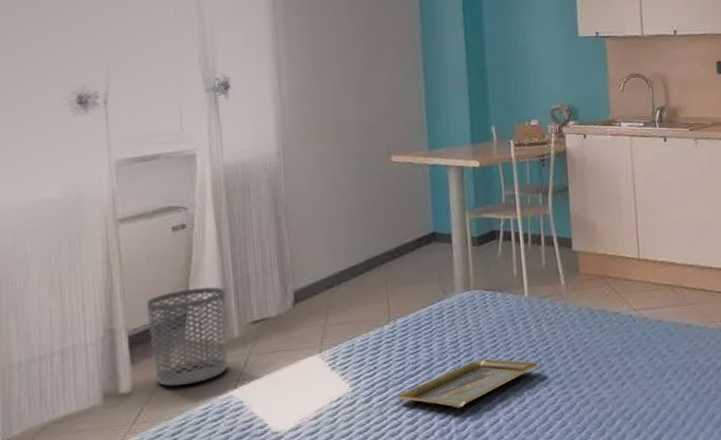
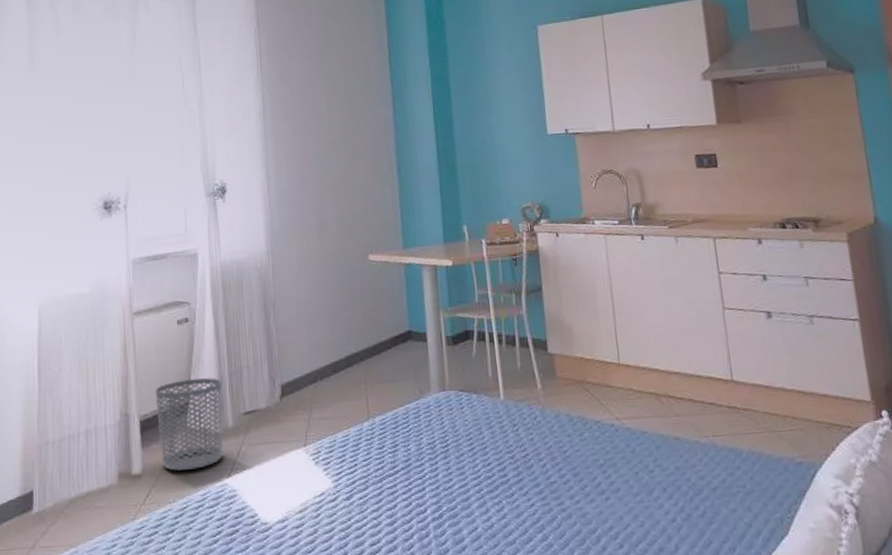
tray: present [398,358,538,408] -> none [377,462,516,512]

